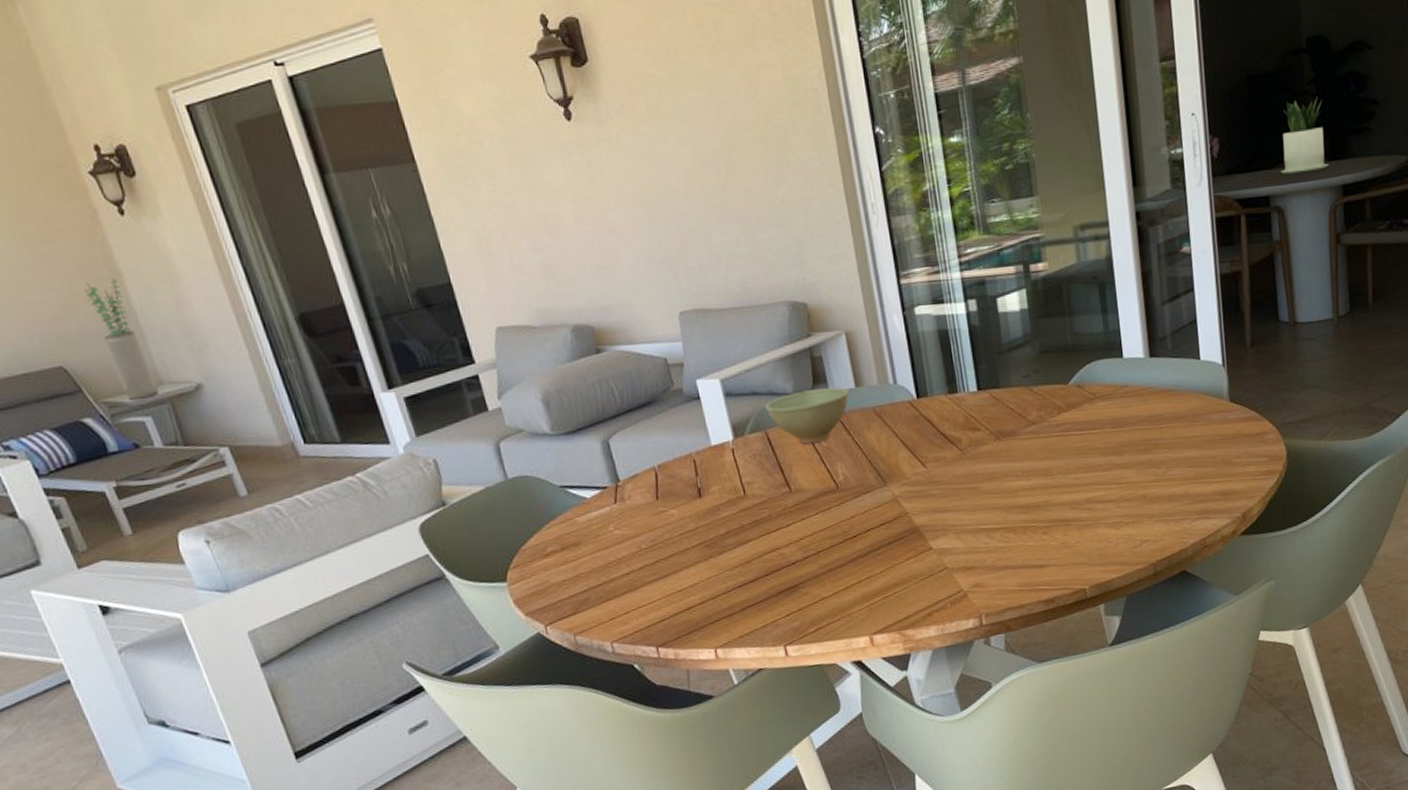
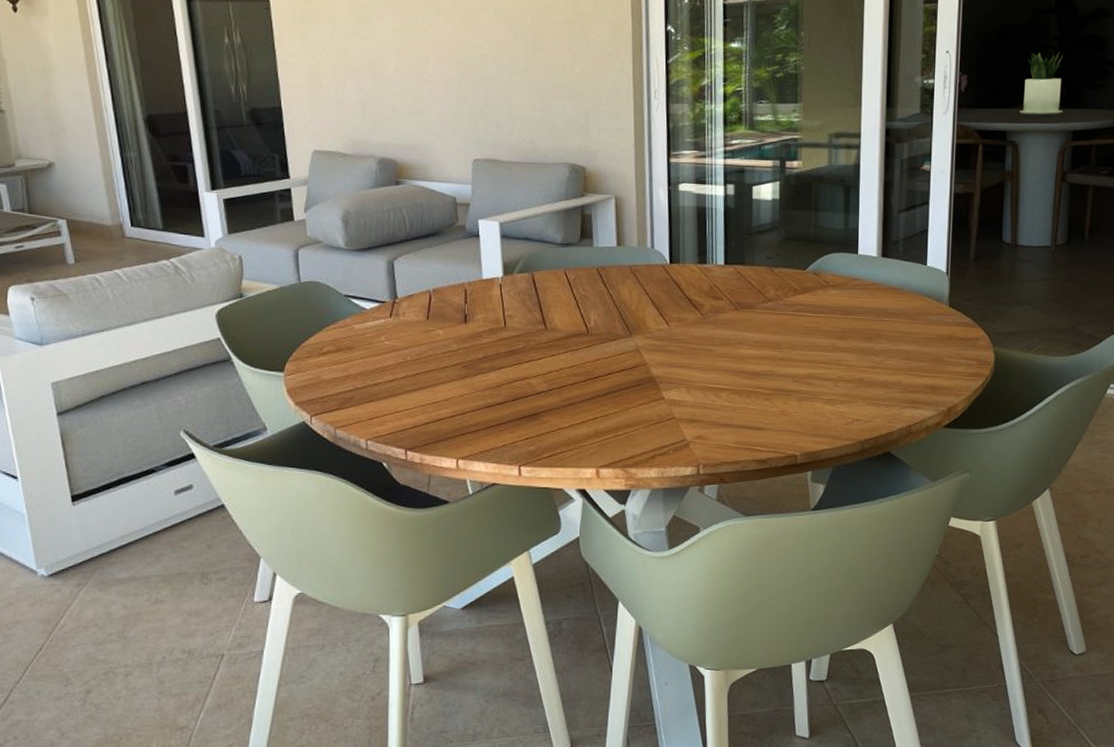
bowl: present [765,387,849,444] -> none [535,242,611,290]

